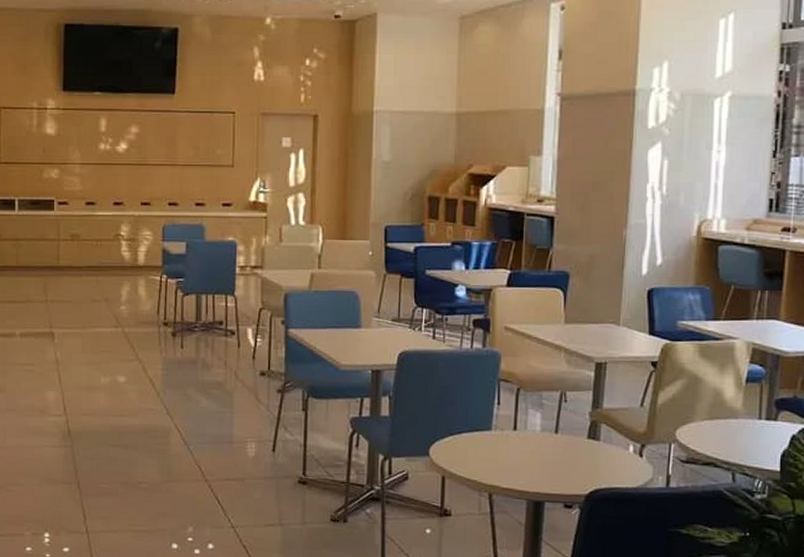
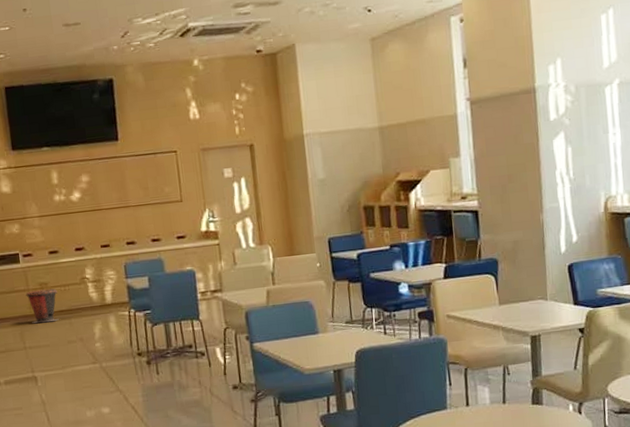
waste bin: none [55,240,88,276] -> present [26,288,59,323]

